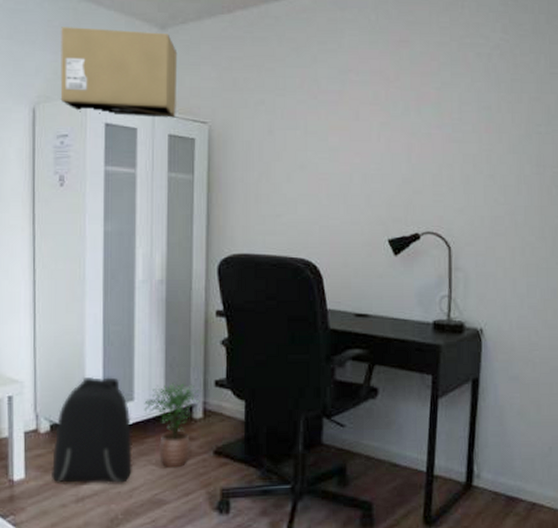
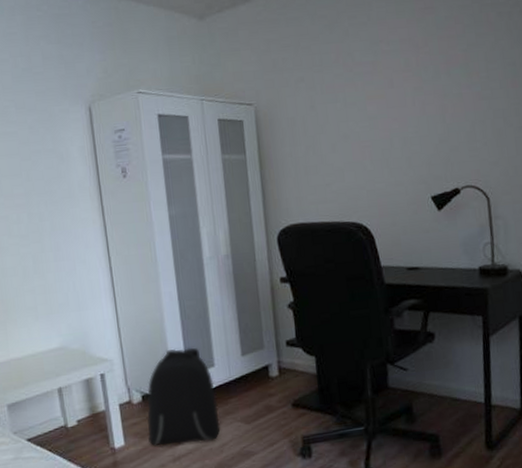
box: present [60,27,178,118] -> none [105,23,223,107]
potted plant: present [144,383,202,469] -> none [224,346,275,423]

